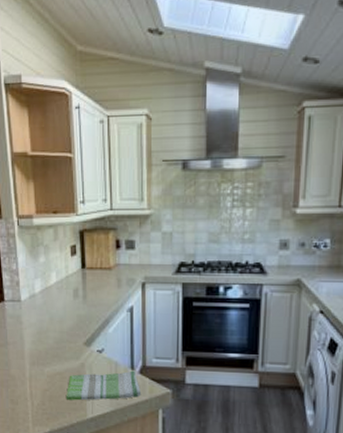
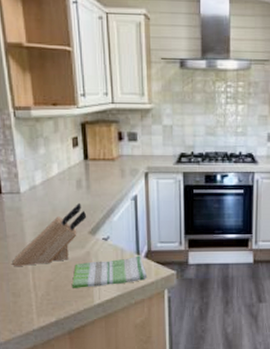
knife block: none [12,312,83,374] -> present [12,202,87,266]

